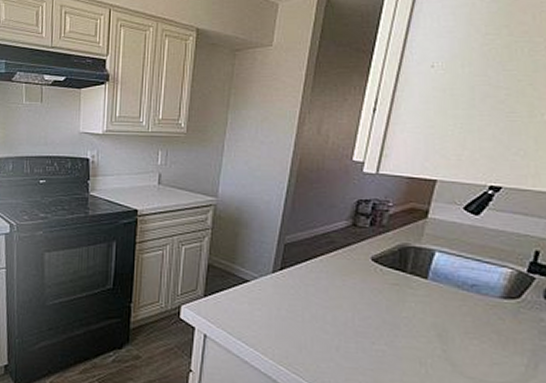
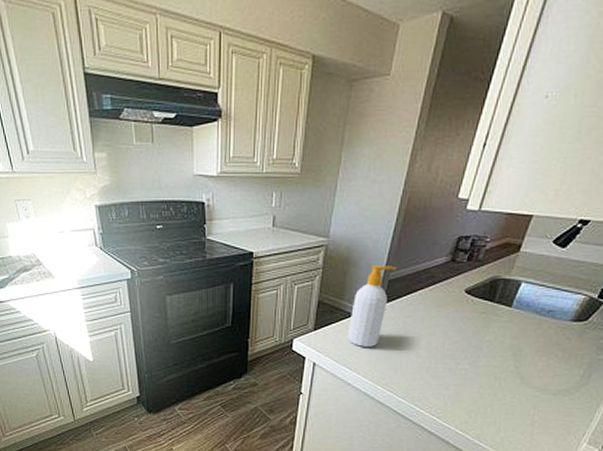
soap bottle: none [241,226,292,319] -> present [347,264,396,347]

